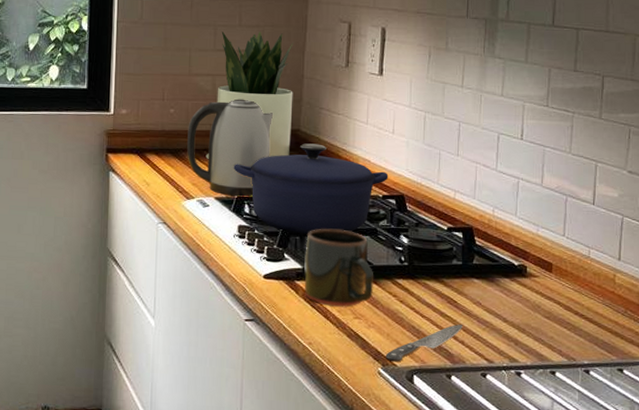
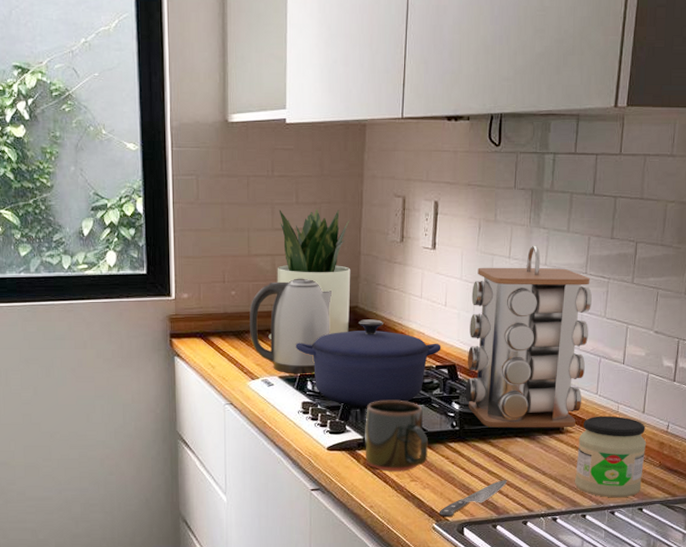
spice rack: none [414,75,555,272] -> present [465,245,592,430]
jar: none [540,260,625,355] -> present [574,415,647,498]

